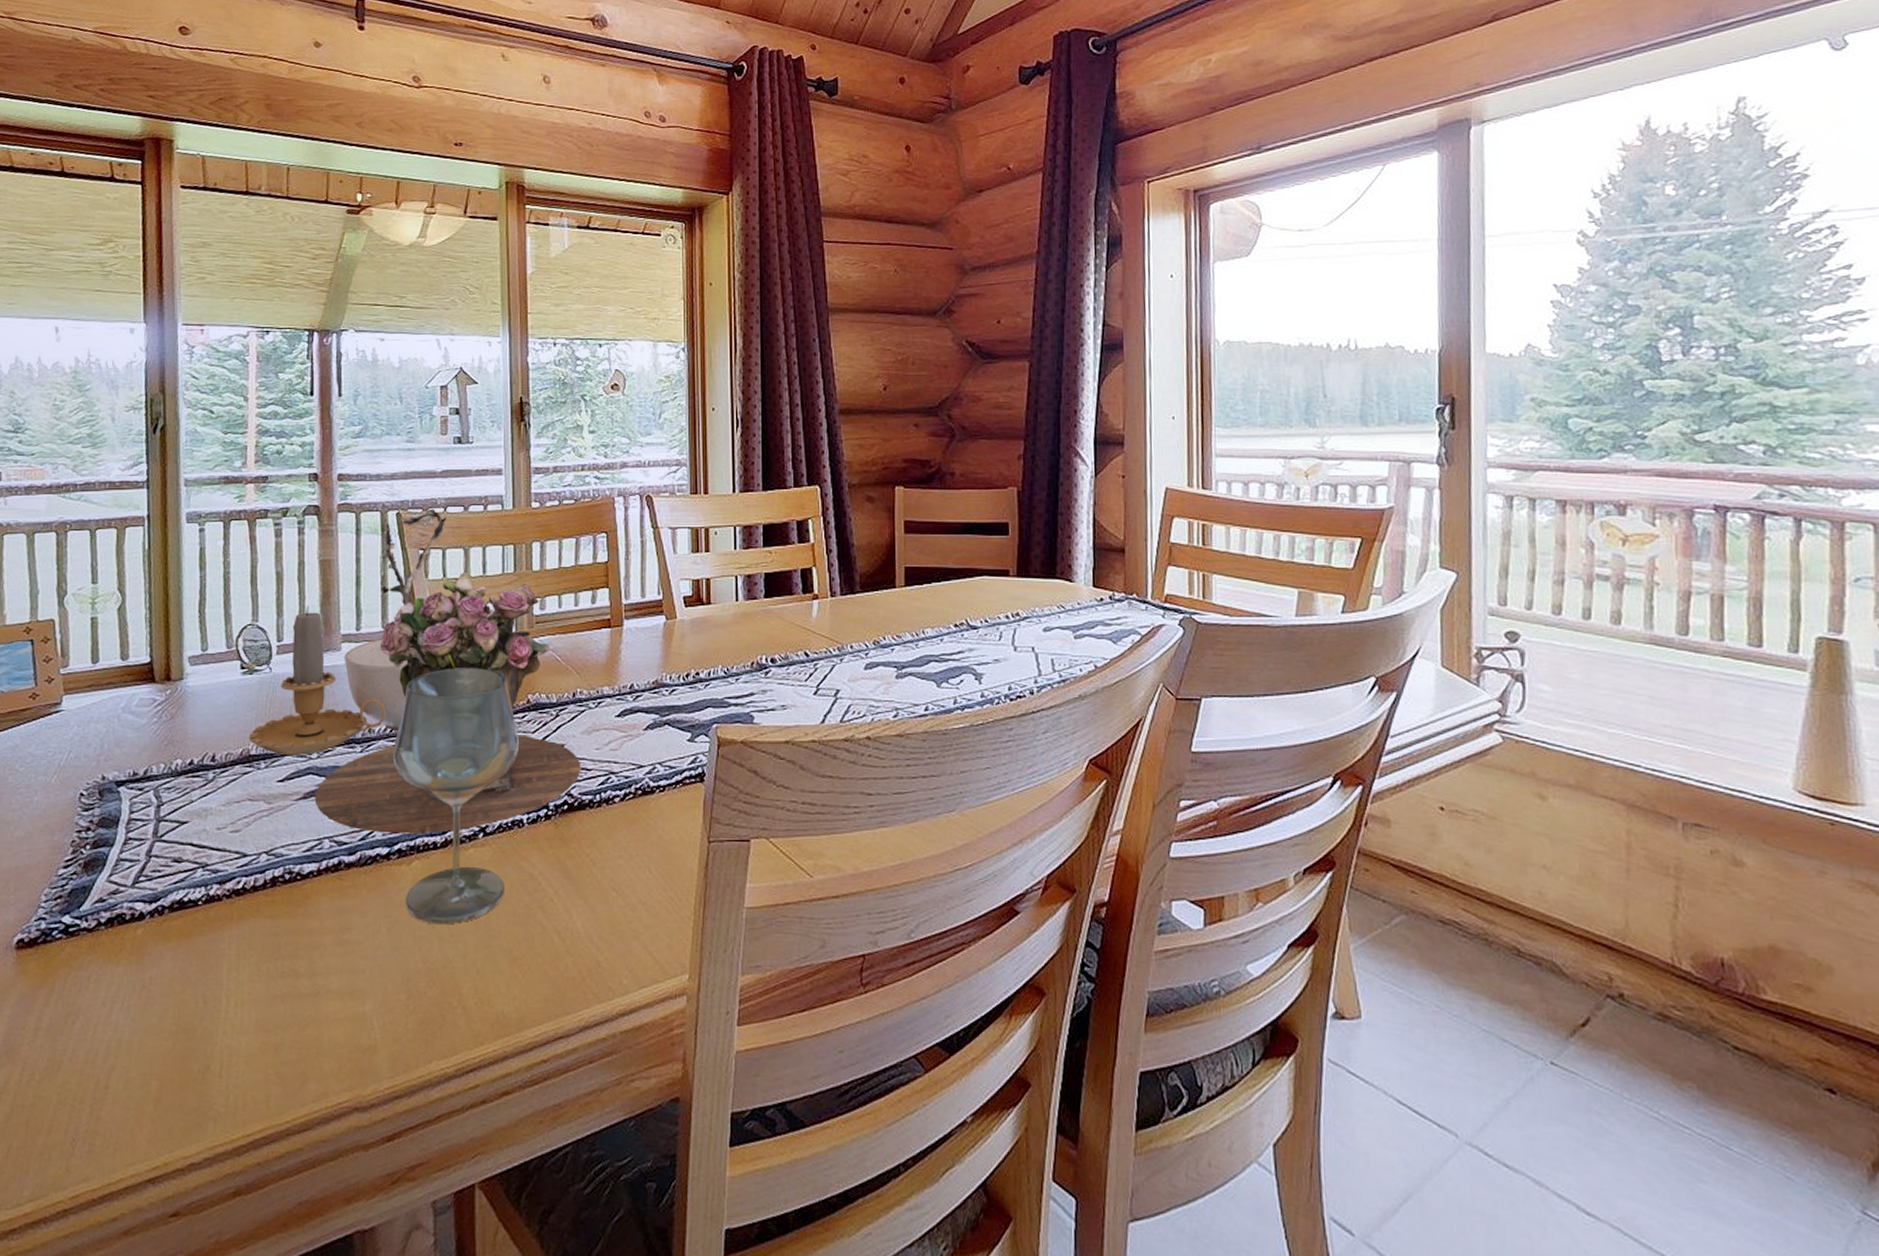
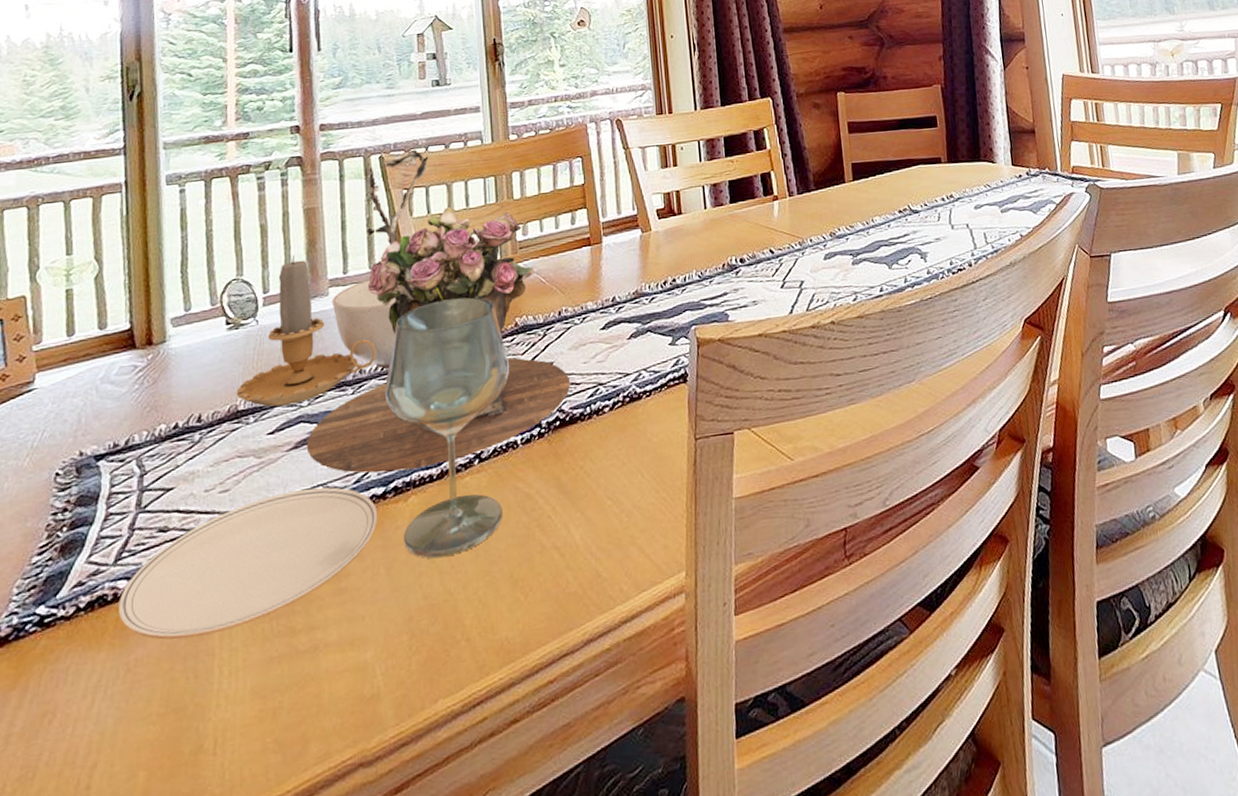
plate: none [135,839,381,966] -> present [118,487,378,640]

